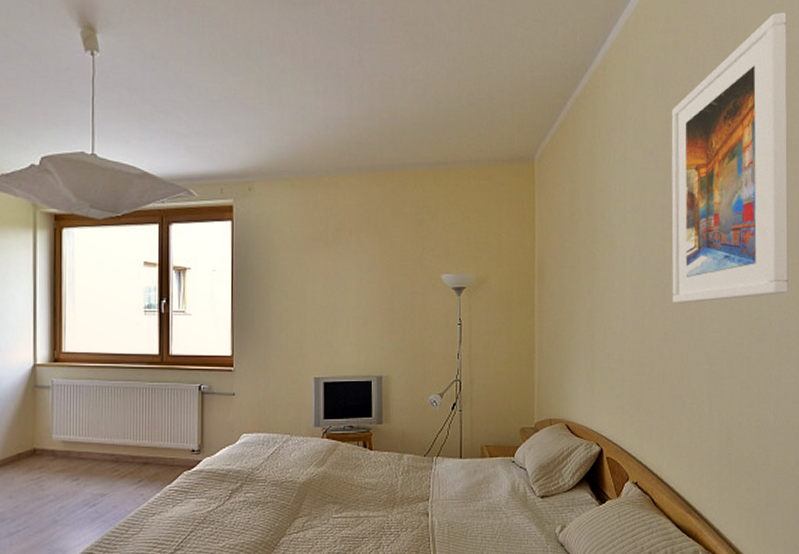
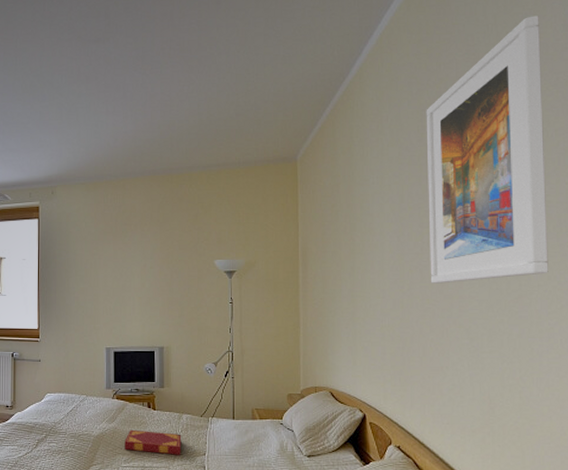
hardback book: none [336,473,402,502] -> present [125,429,182,455]

